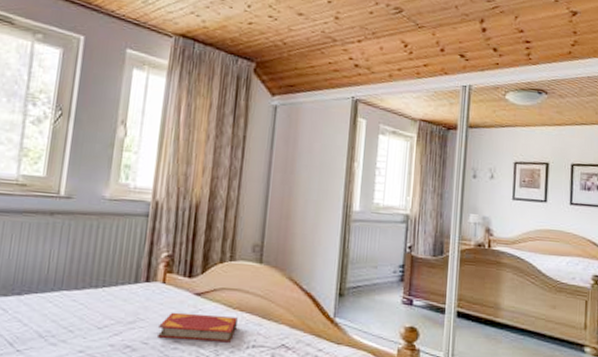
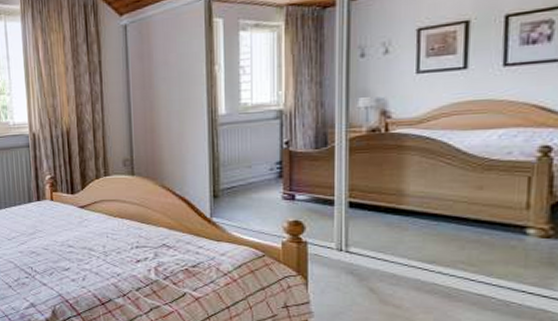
hardback book: present [157,312,238,343] -> none [53,223,120,245]

